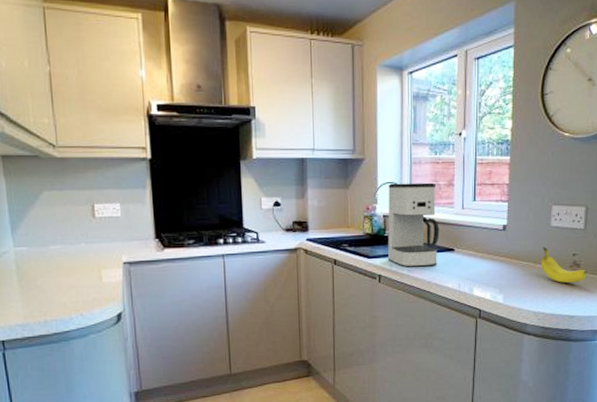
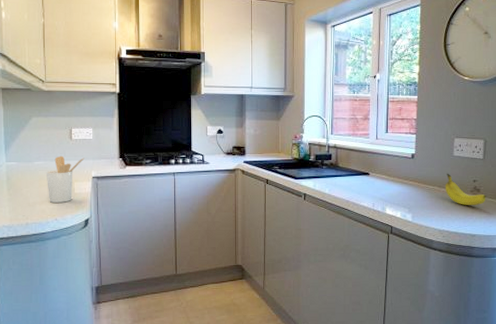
utensil holder: none [66,237,112,295] -> present [47,155,85,203]
coffee maker: present [388,182,440,267] -> none [312,116,357,188]

